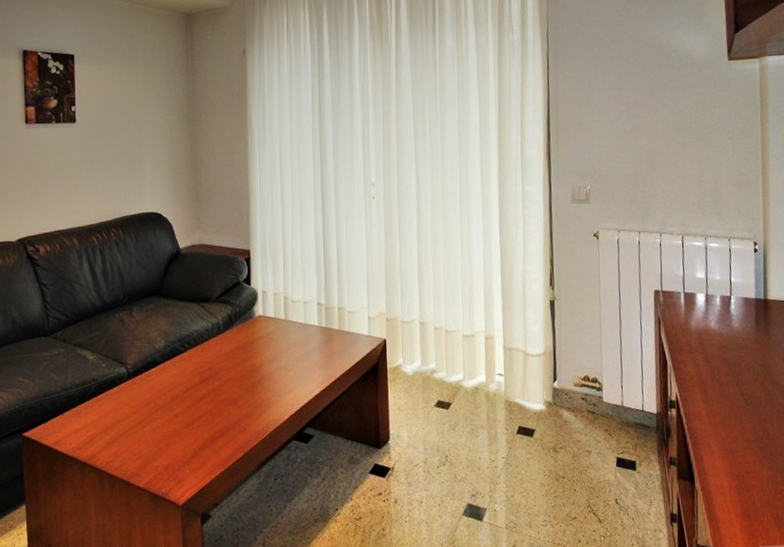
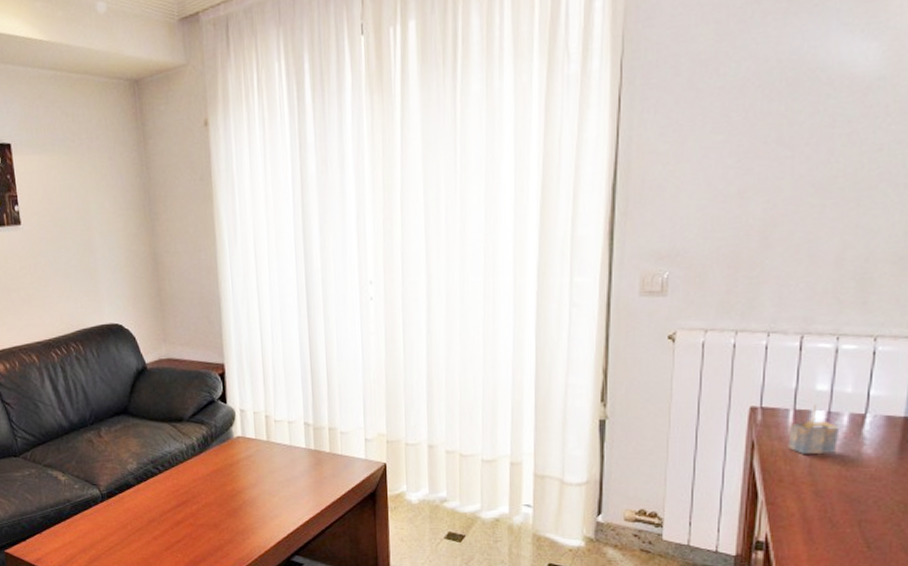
architectural model: none [682,289,716,328] -> present [787,404,839,454]

